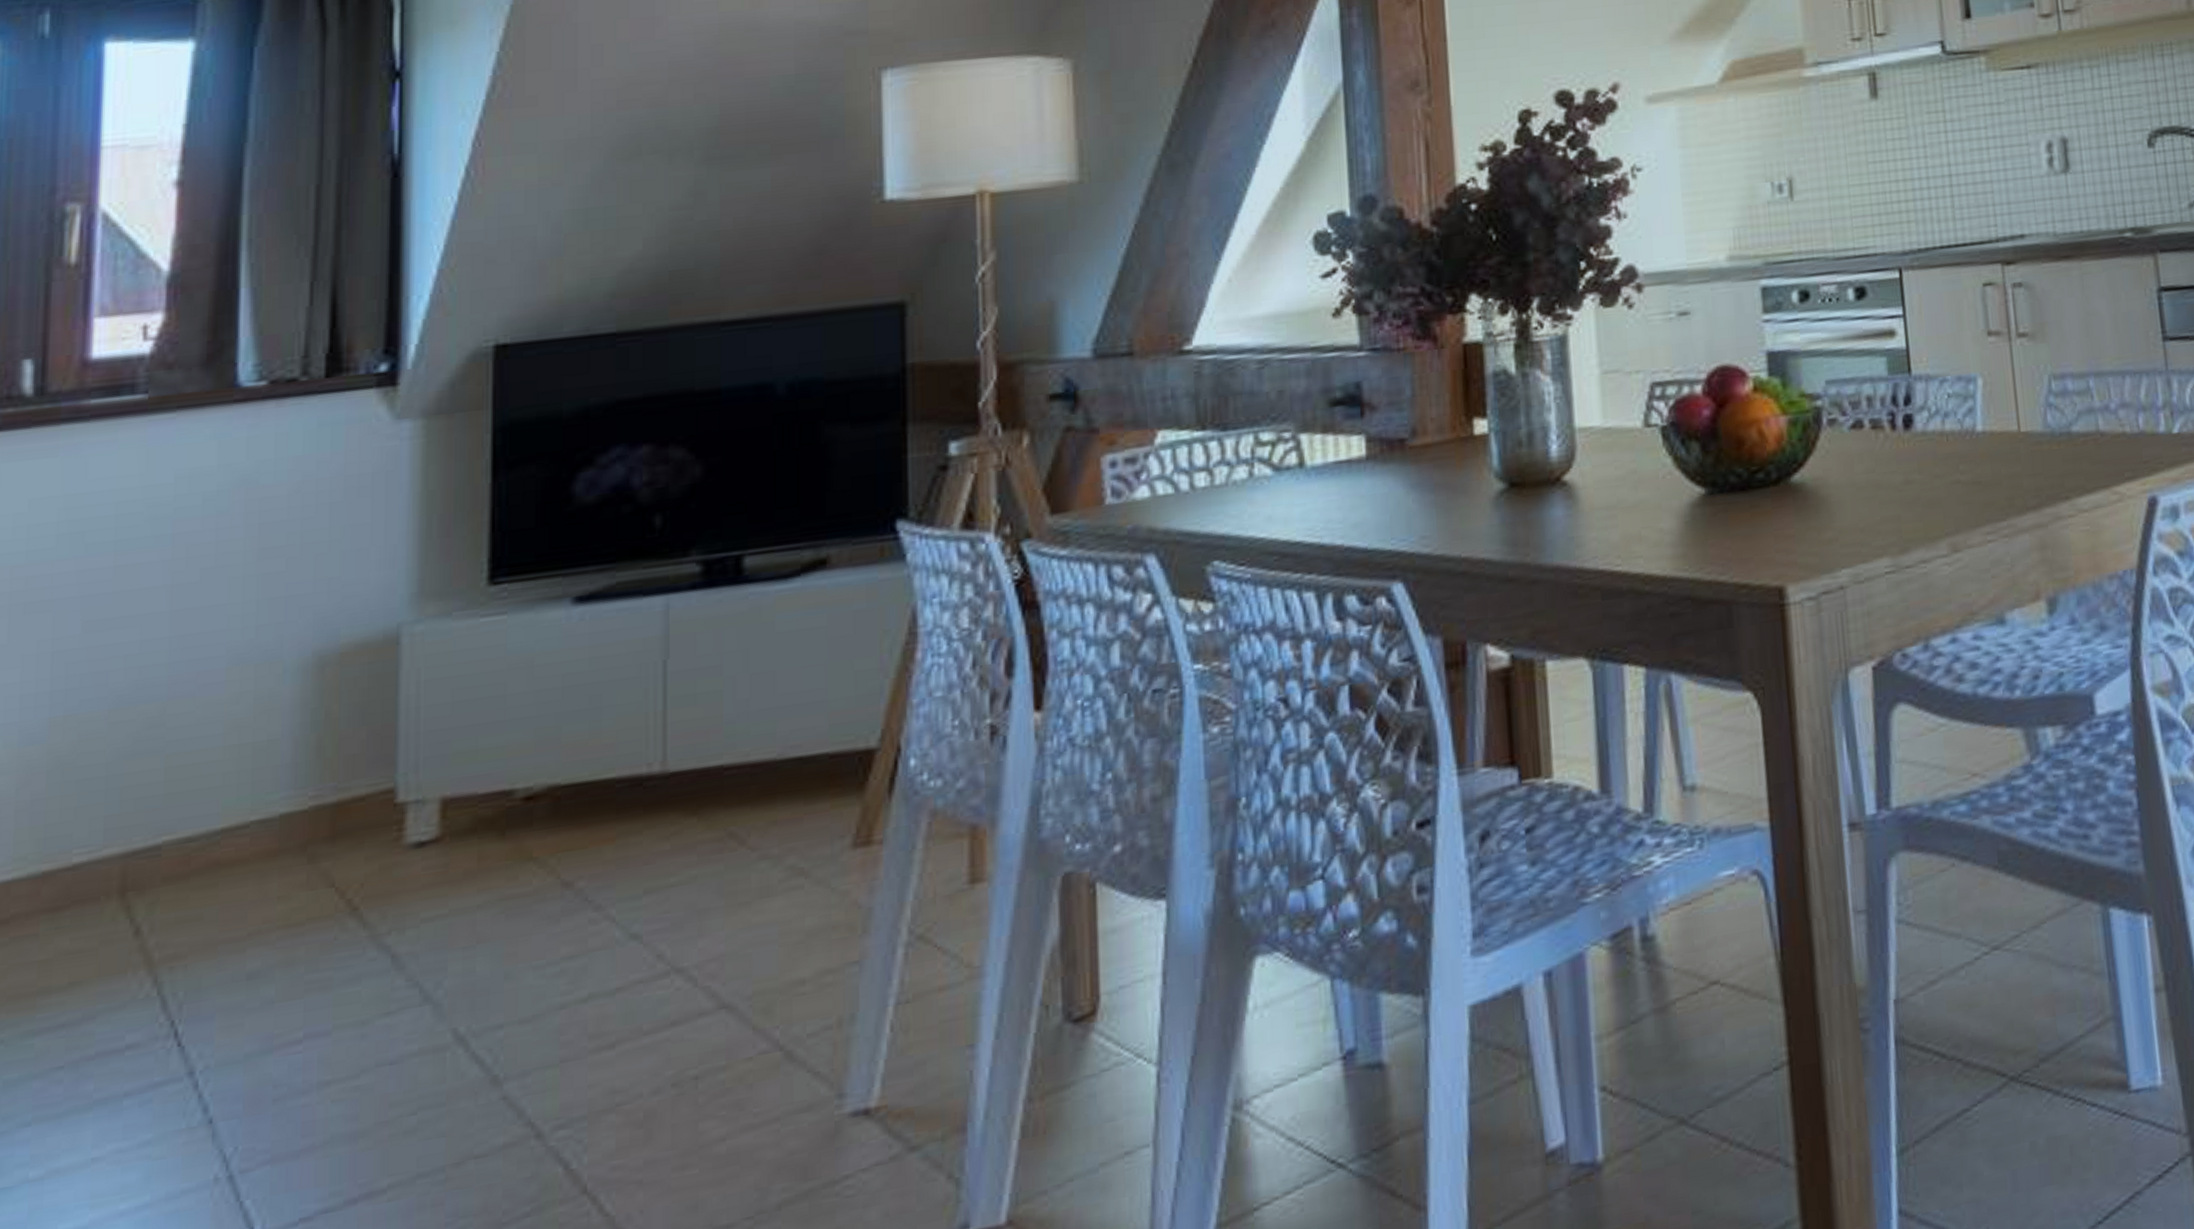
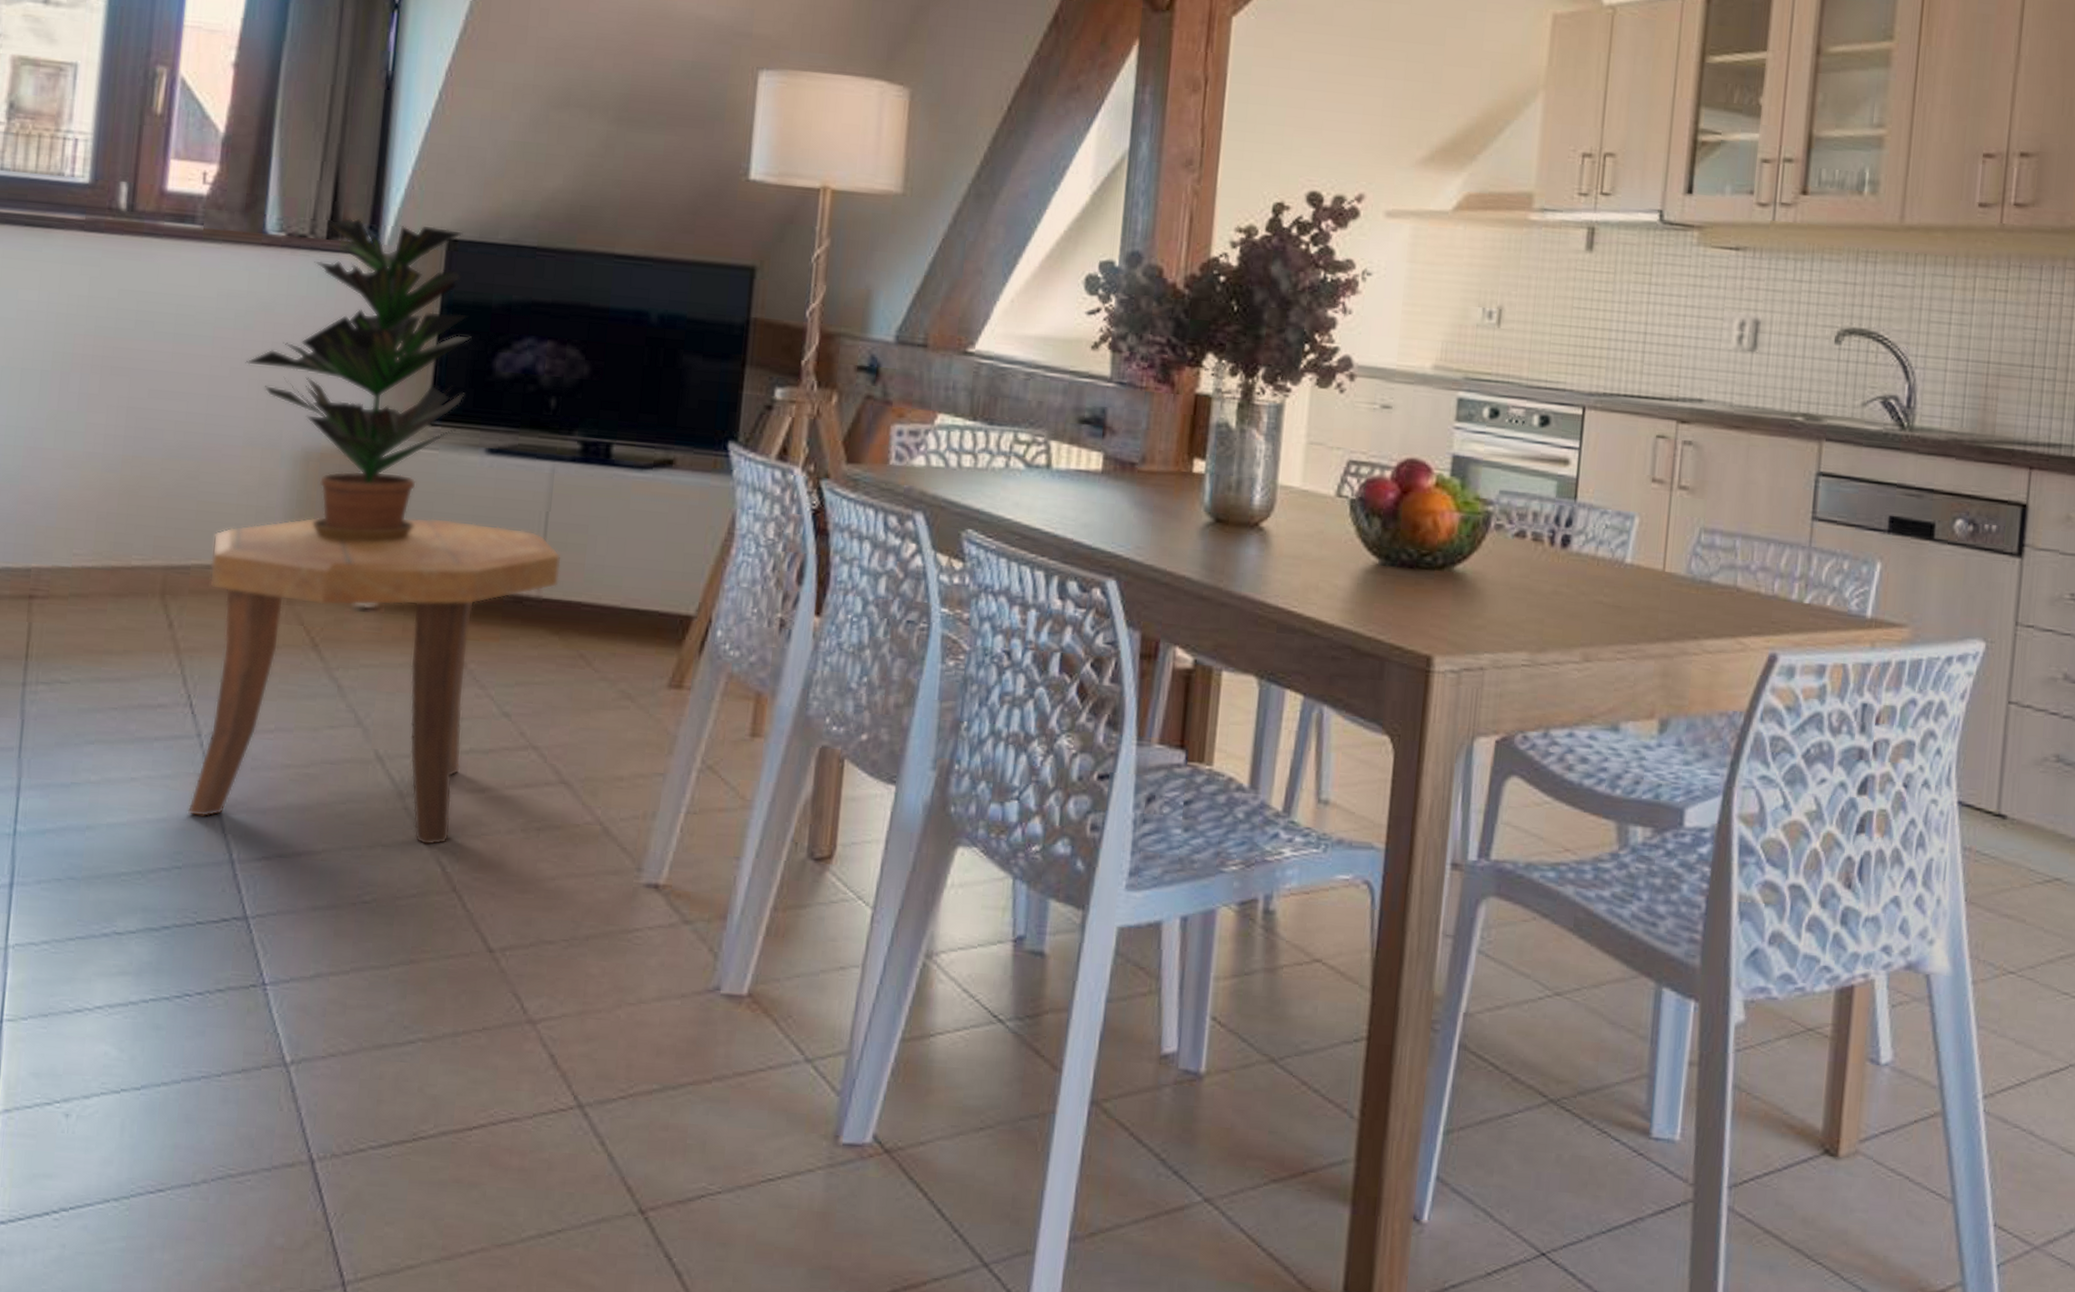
side table: none [181,689,690,1189] -> present [187,517,561,846]
potted plant: none [222,332,539,764] -> present [245,217,472,542]

